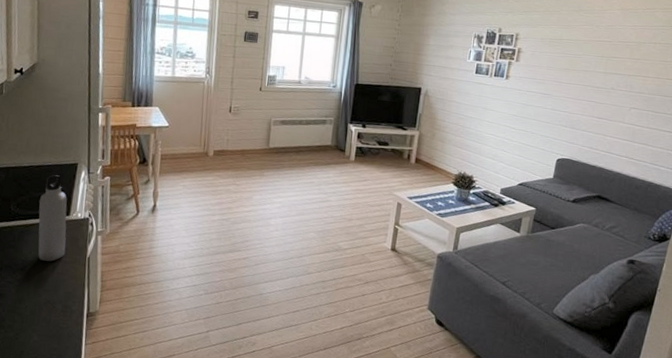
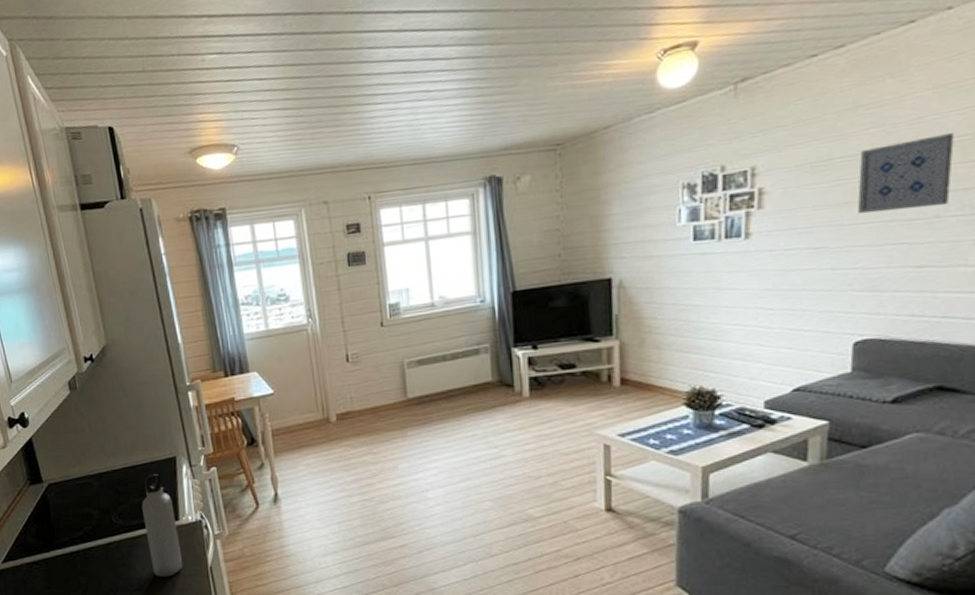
wall art: none [570,38,628,83] -> present [857,133,954,215]

